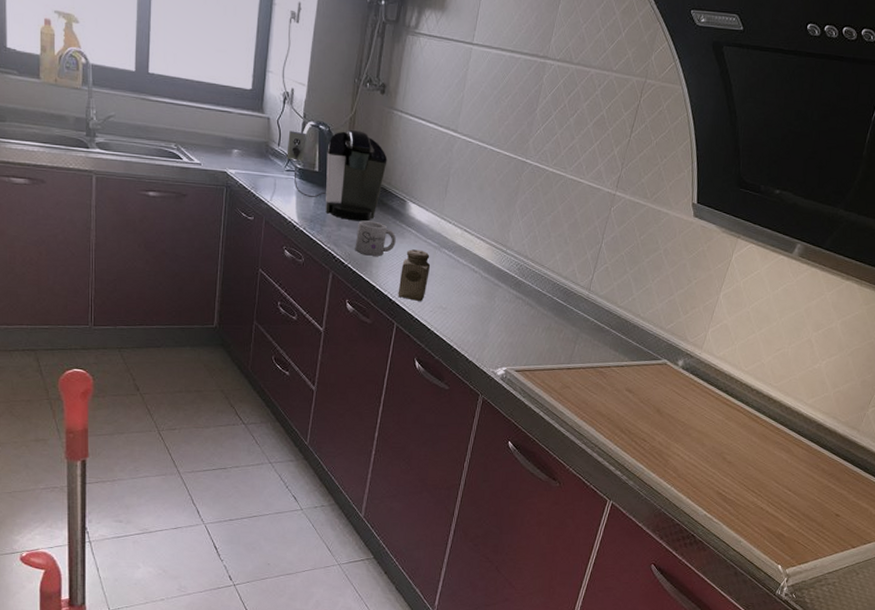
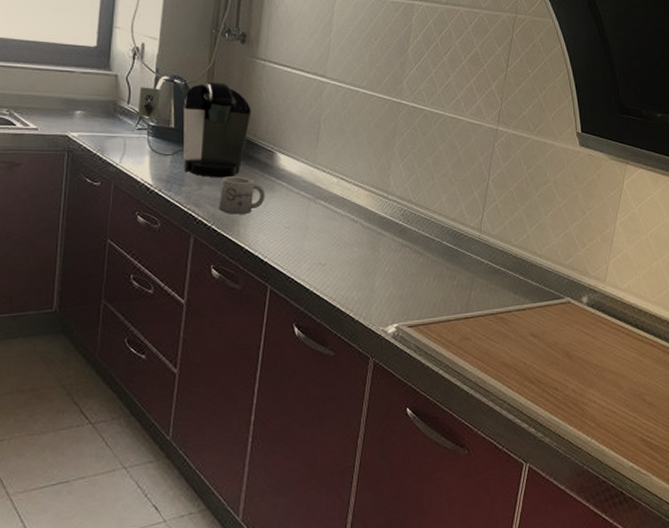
salt shaker: present [398,249,431,302] -> none [270,203,306,260]

